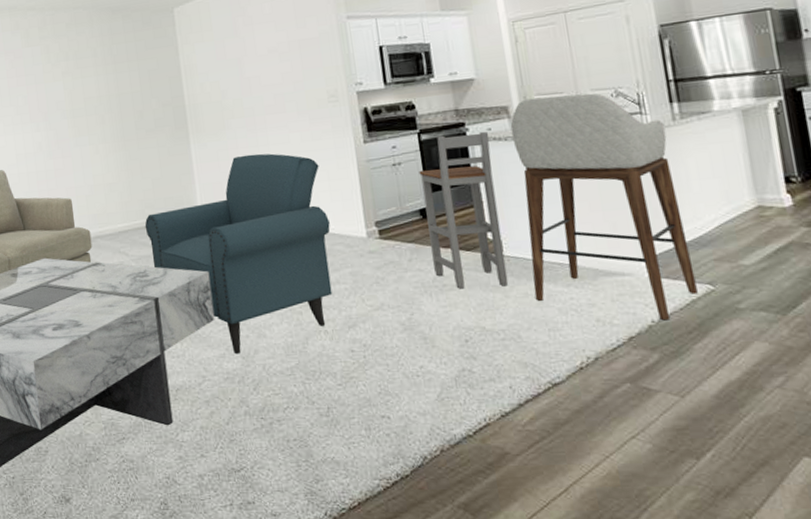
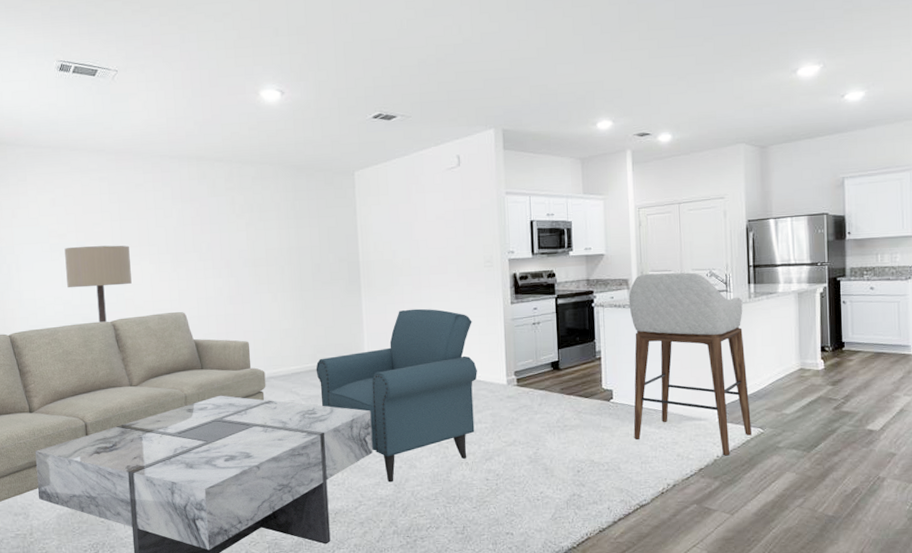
bar stool: present [419,131,508,289] -> none [553,299,615,429]

